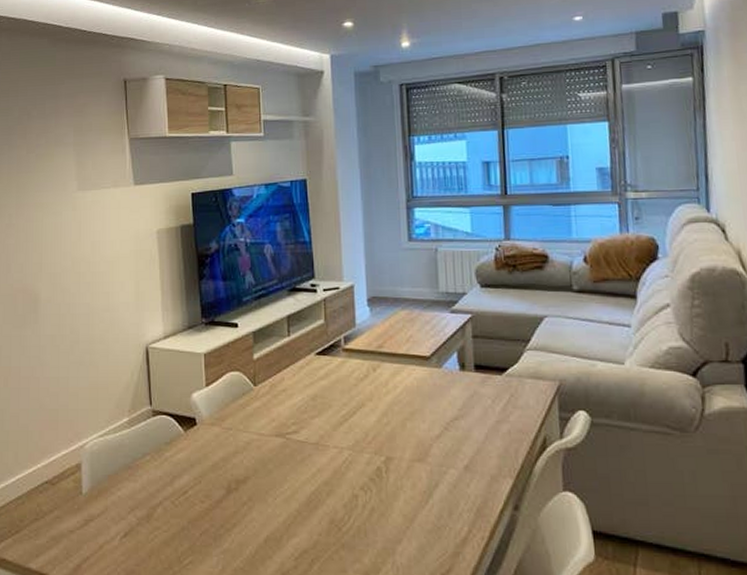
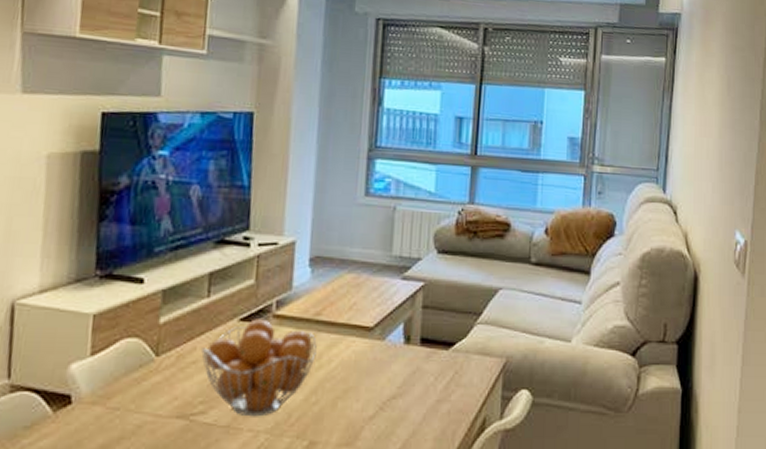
fruit basket: none [289,353,383,436] -> present [201,319,317,417]

